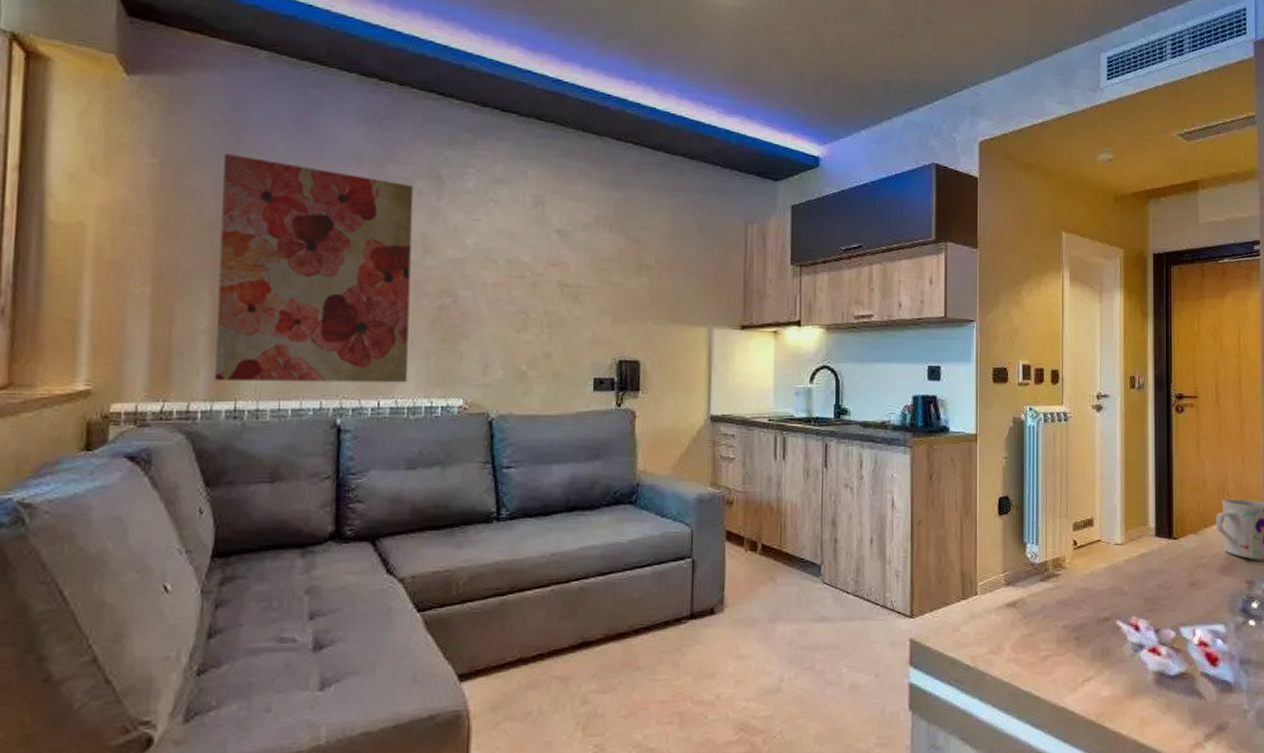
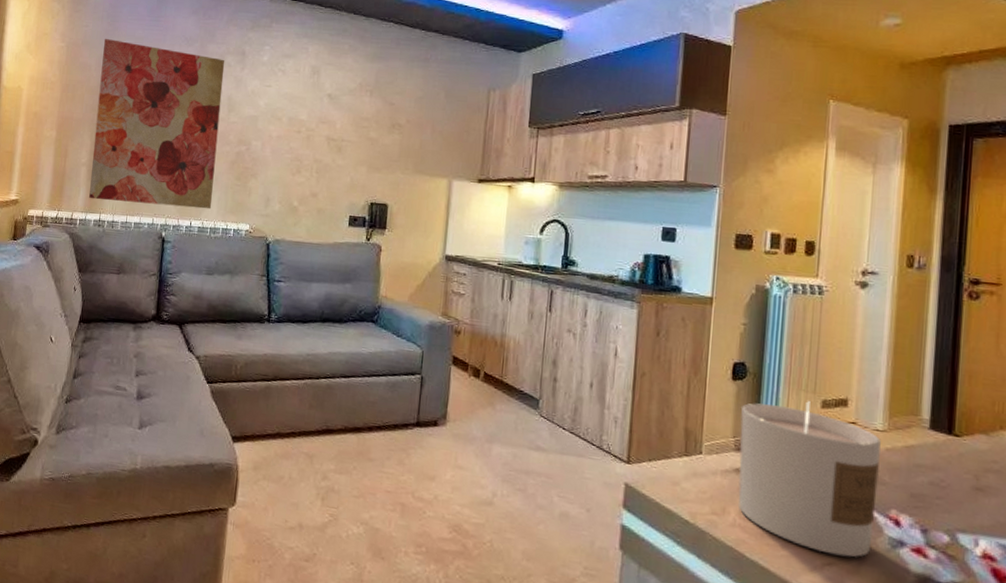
candle: none [1008,526,1122,670] -> present [737,401,881,558]

